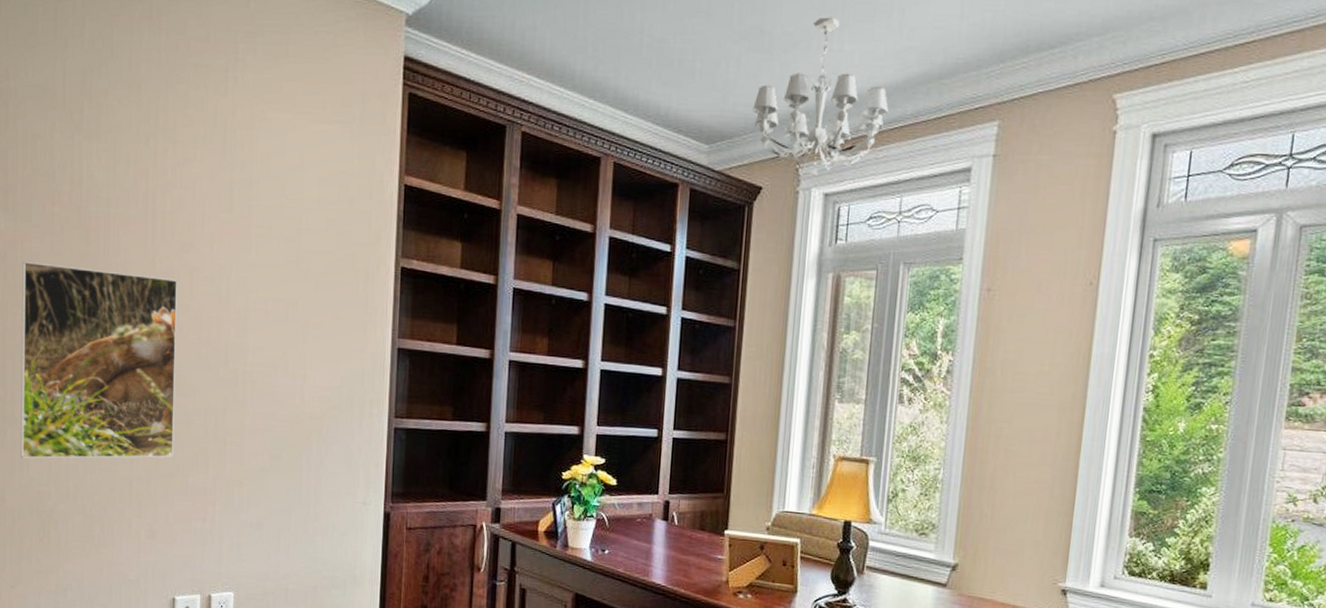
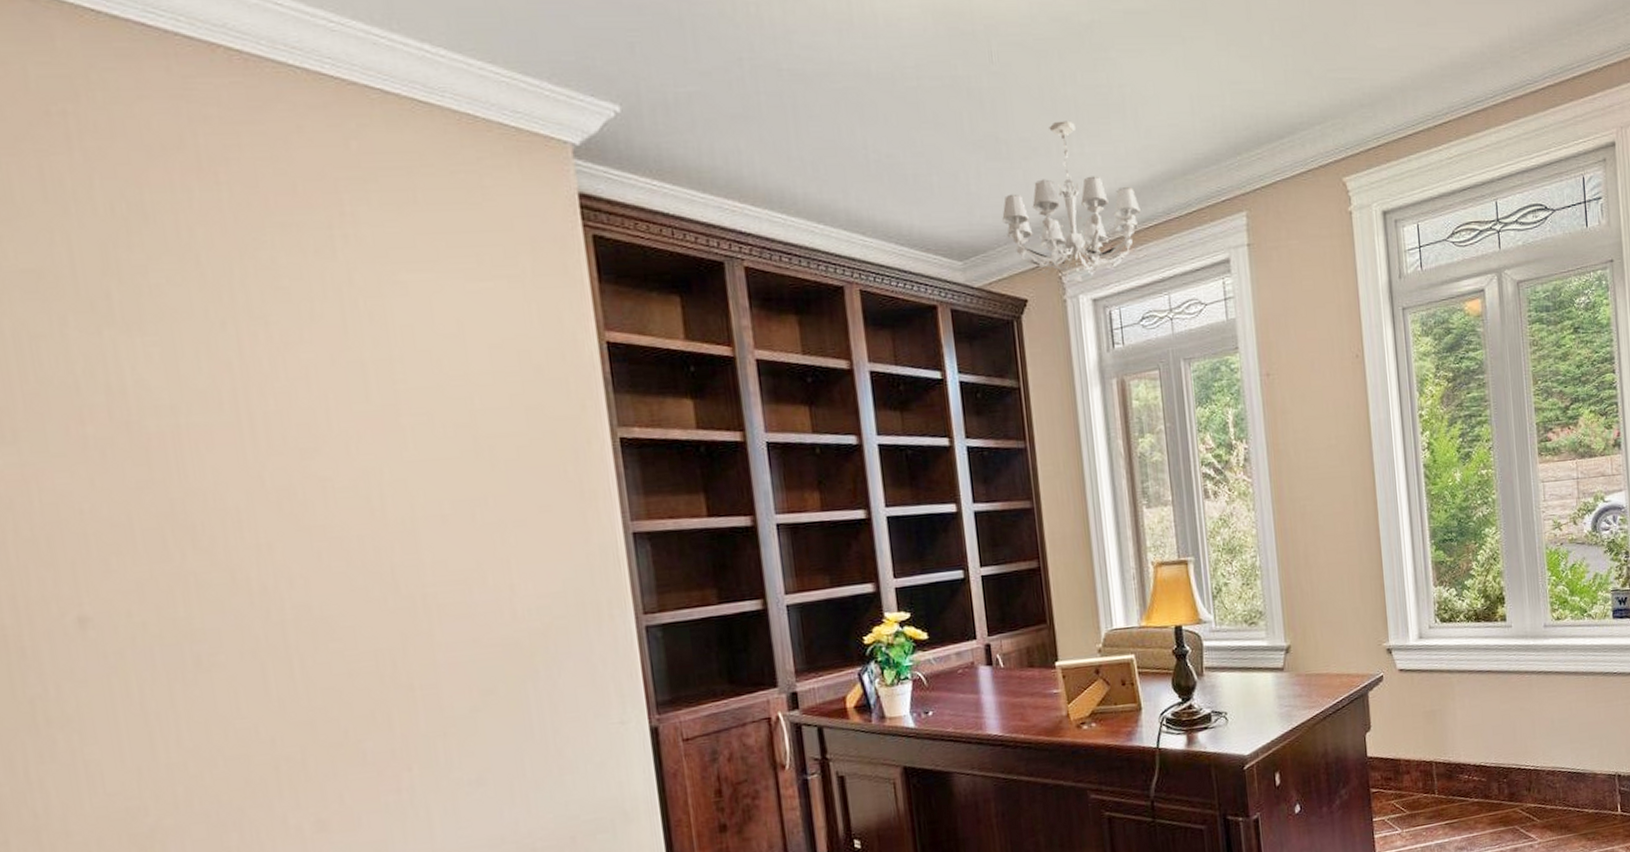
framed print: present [20,262,178,459] -> none [43,495,338,771]

